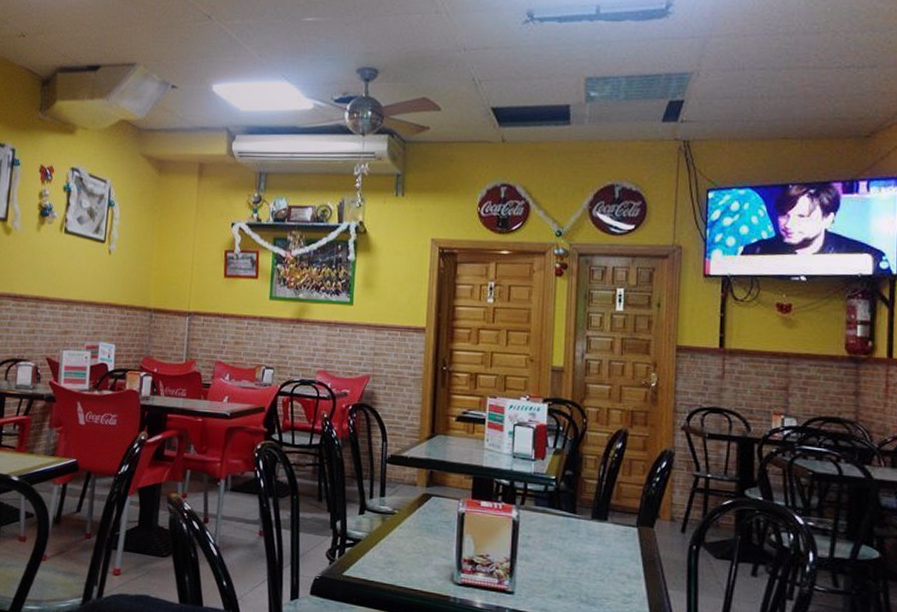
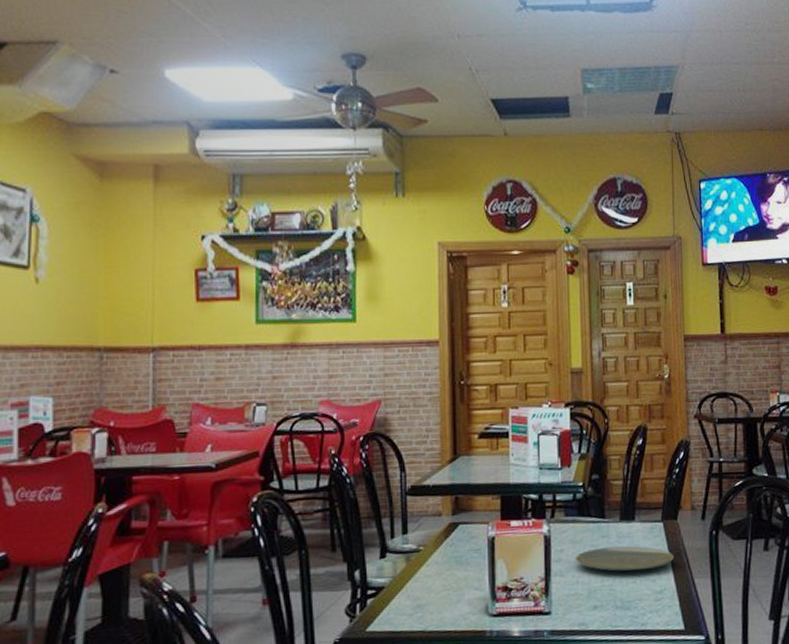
plate: none [543,541,647,571] -> present [576,545,674,572]

